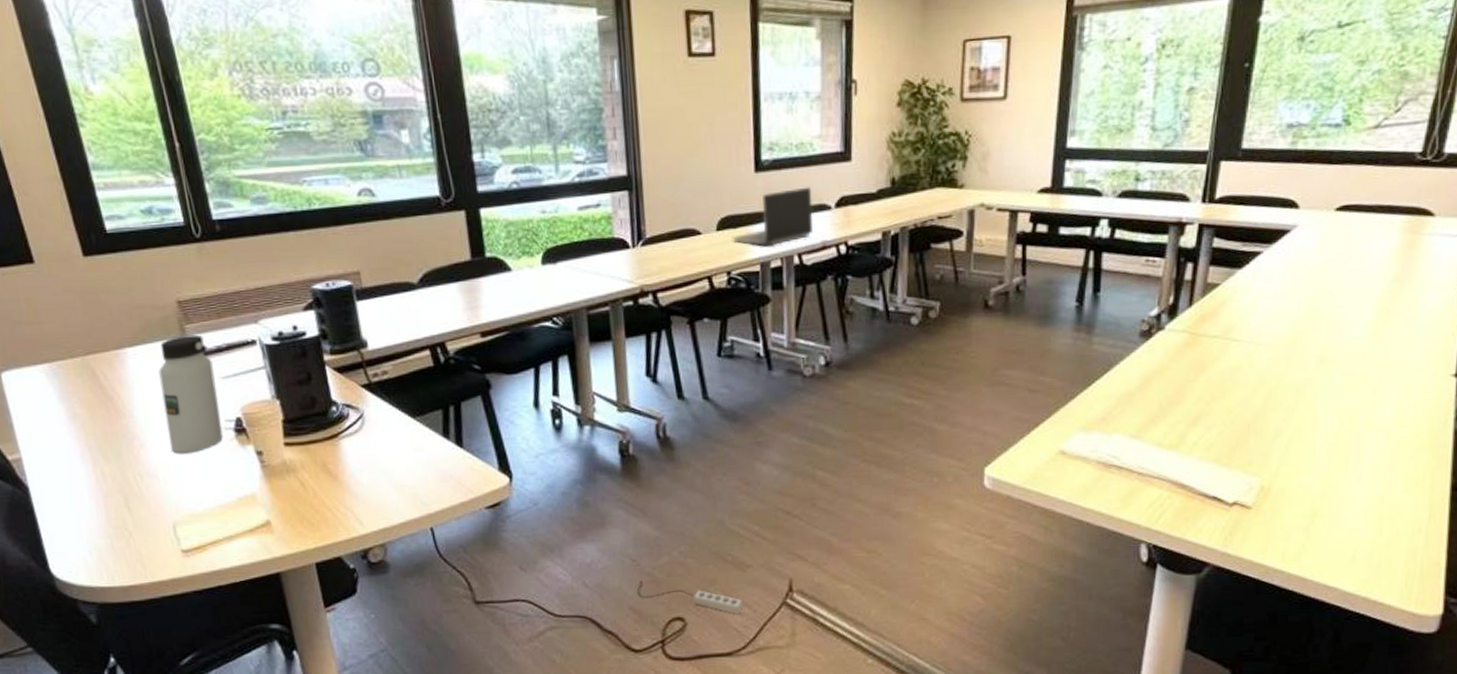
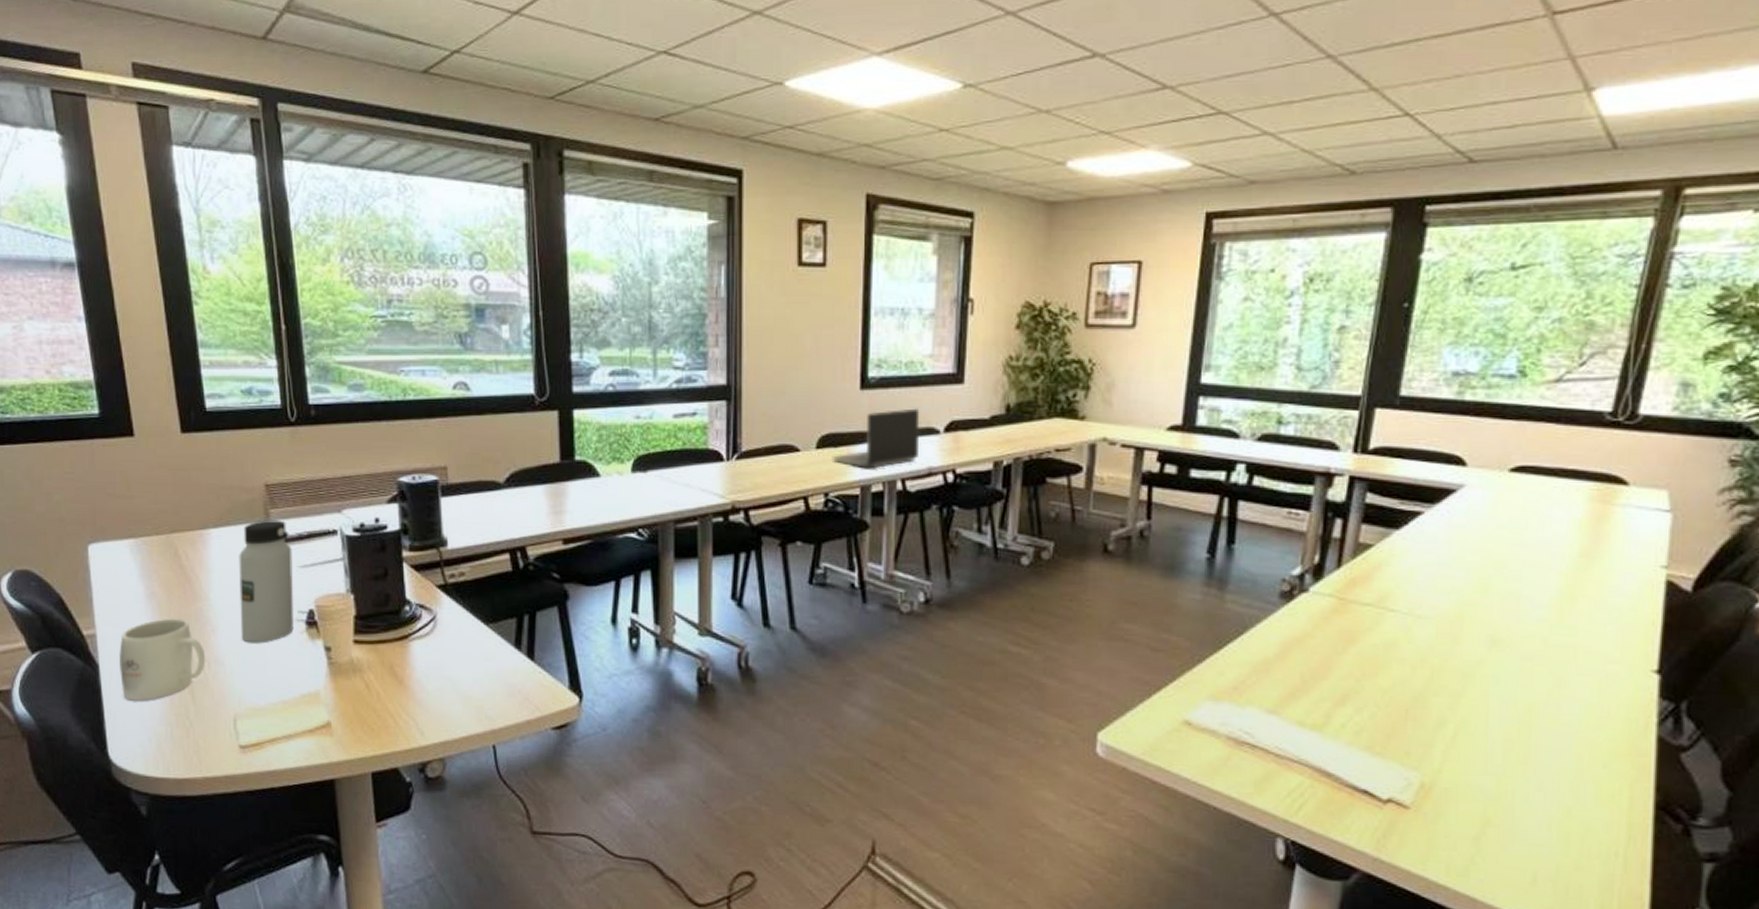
mug: none [47,436,139,518] -> present [119,618,206,701]
power strip: present [637,581,742,614] -> none [706,826,819,874]

